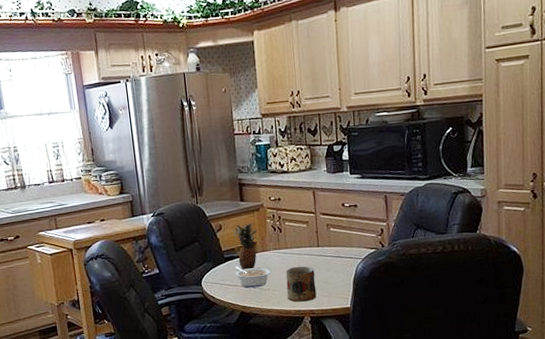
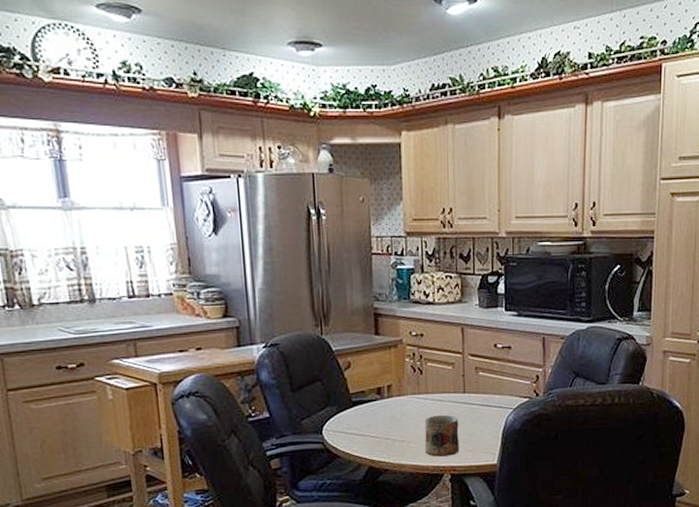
fruit: present [232,222,258,270] -> none [363,360,394,417]
legume: present [235,266,271,288] -> none [364,412,407,439]

